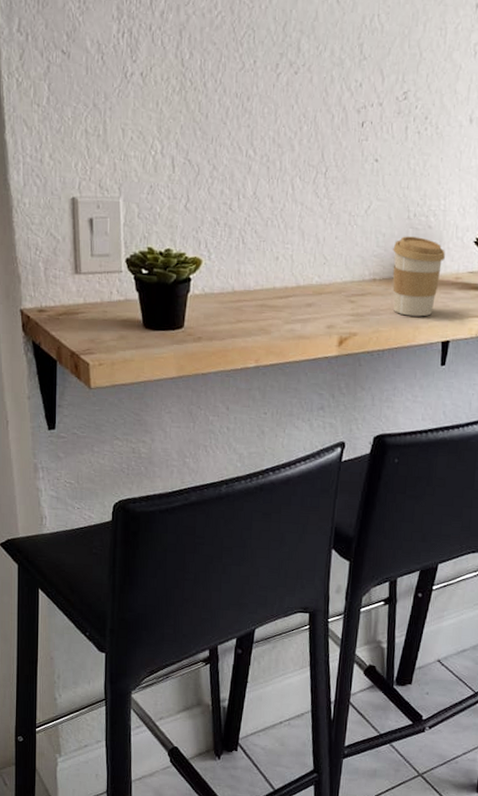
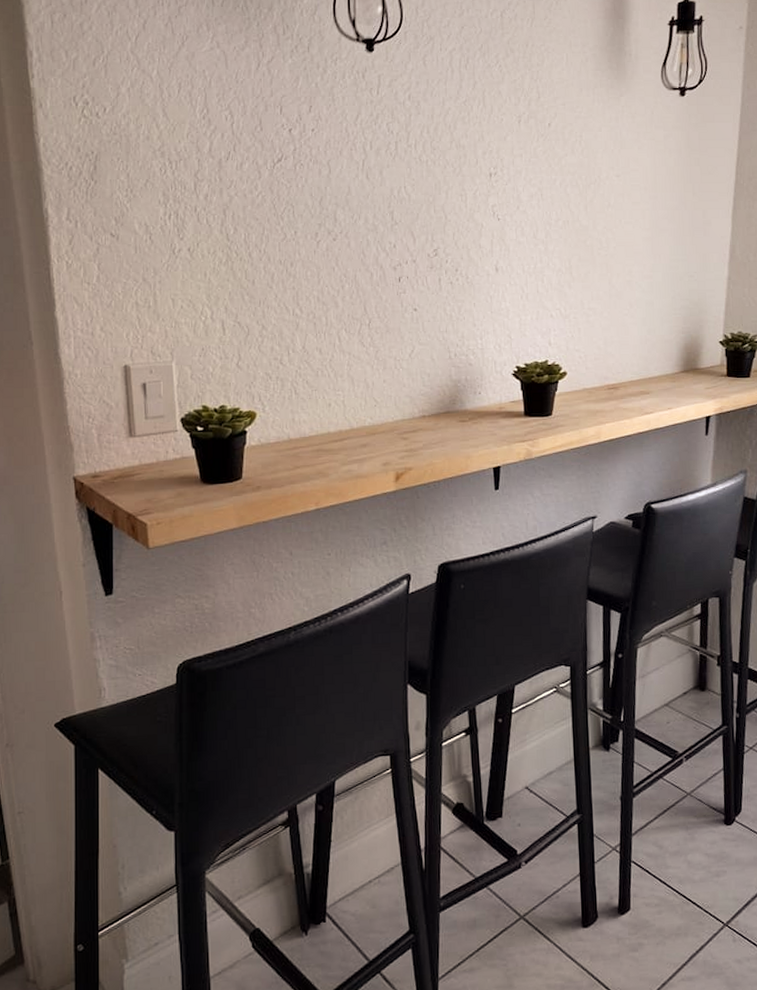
coffee cup: present [392,236,445,317] -> none [438,374,487,447]

